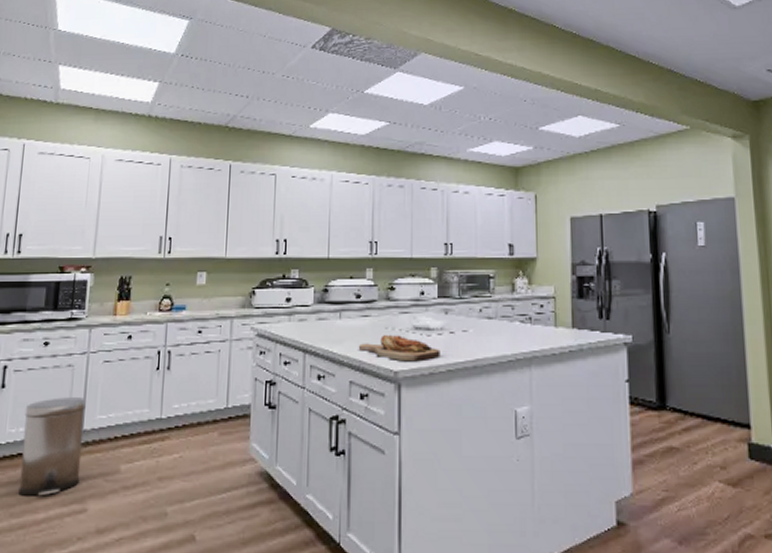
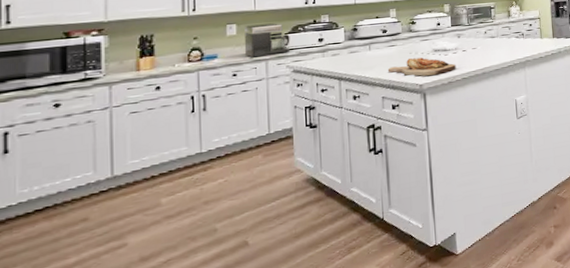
pedal bin: present [18,397,87,496] -> none [38,148,115,248]
coffee maker: none [211,274,258,313] -> present [244,23,290,58]

